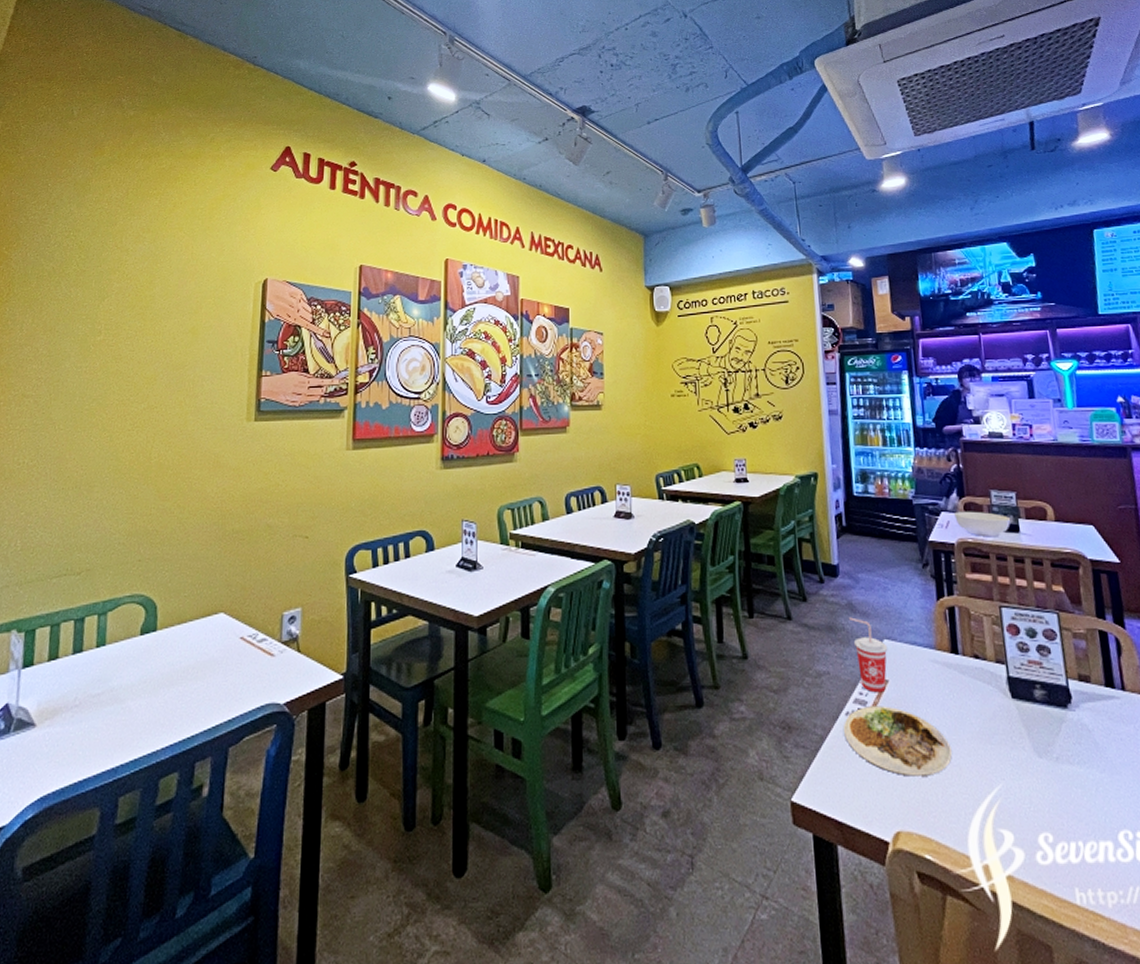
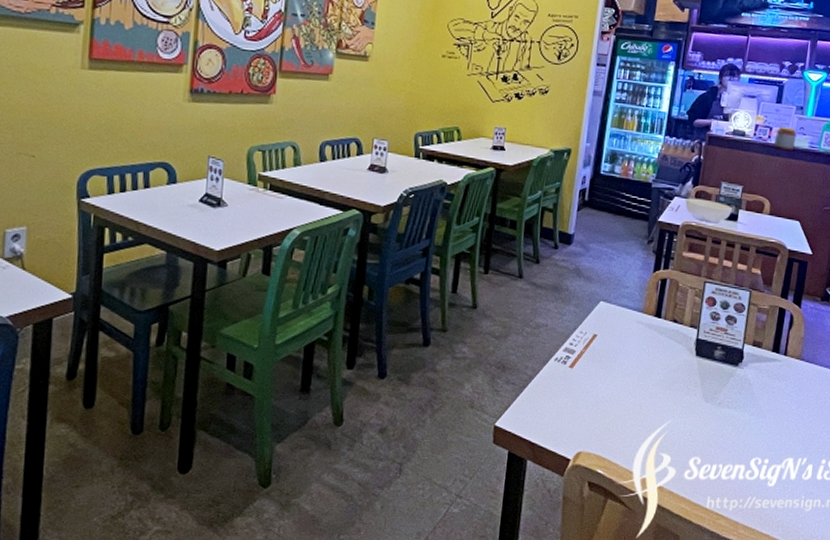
plate of food: present [843,706,952,777] -> none [550,354,637,411]
beverage cup: present [848,617,888,693] -> none [573,280,603,345]
jar: none [1037,422,1063,448] -> present [774,126,797,151]

